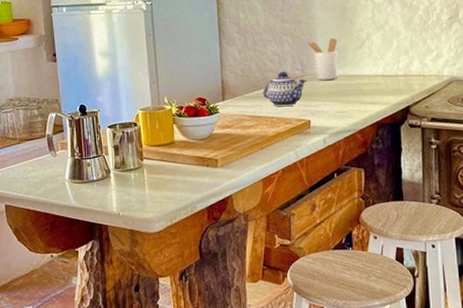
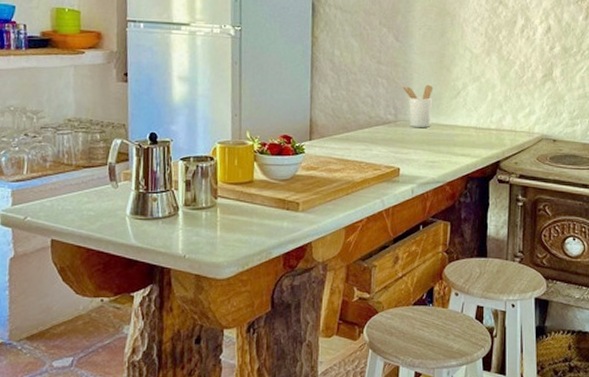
teapot: present [262,72,307,107] -> none [352,115,400,152]

